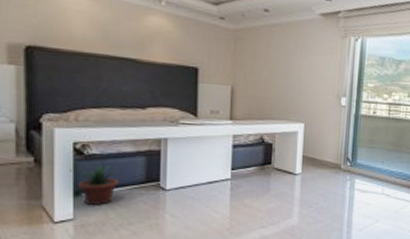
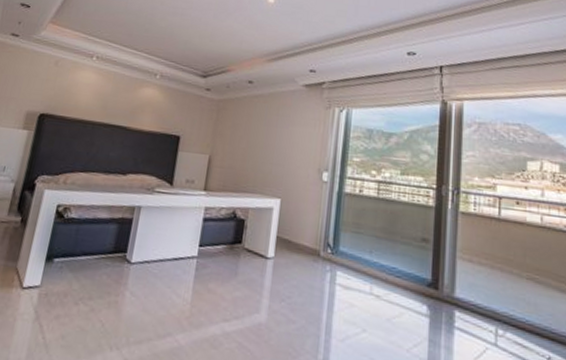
potted plant: present [70,164,122,205] -> none [48,229,95,274]

